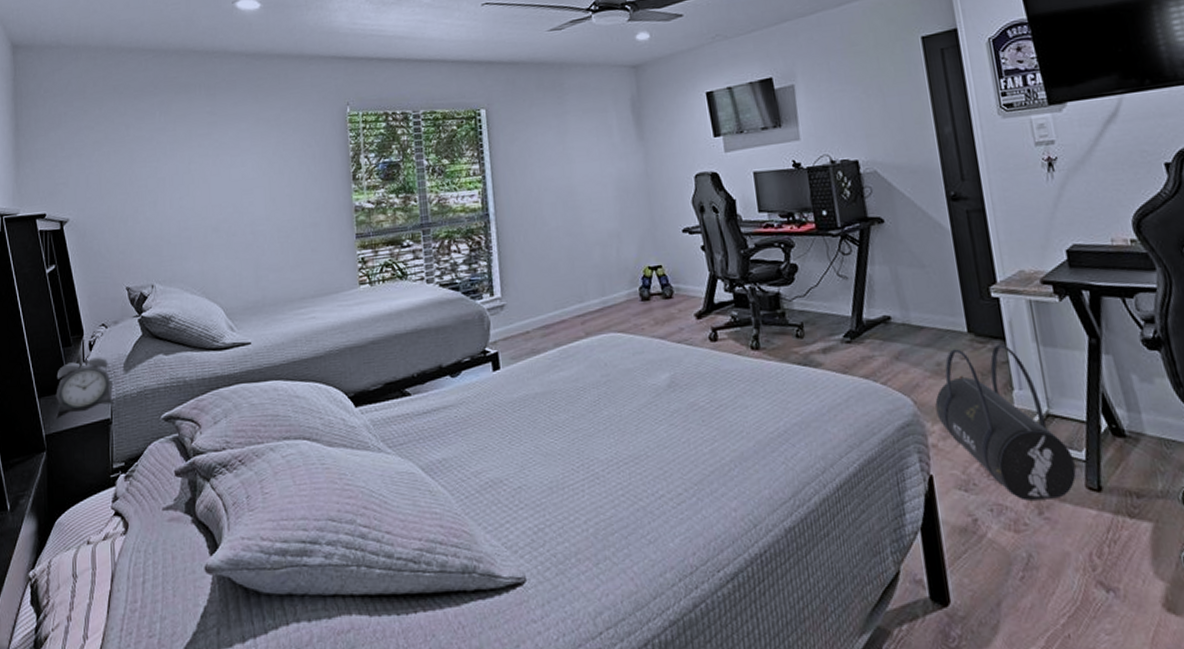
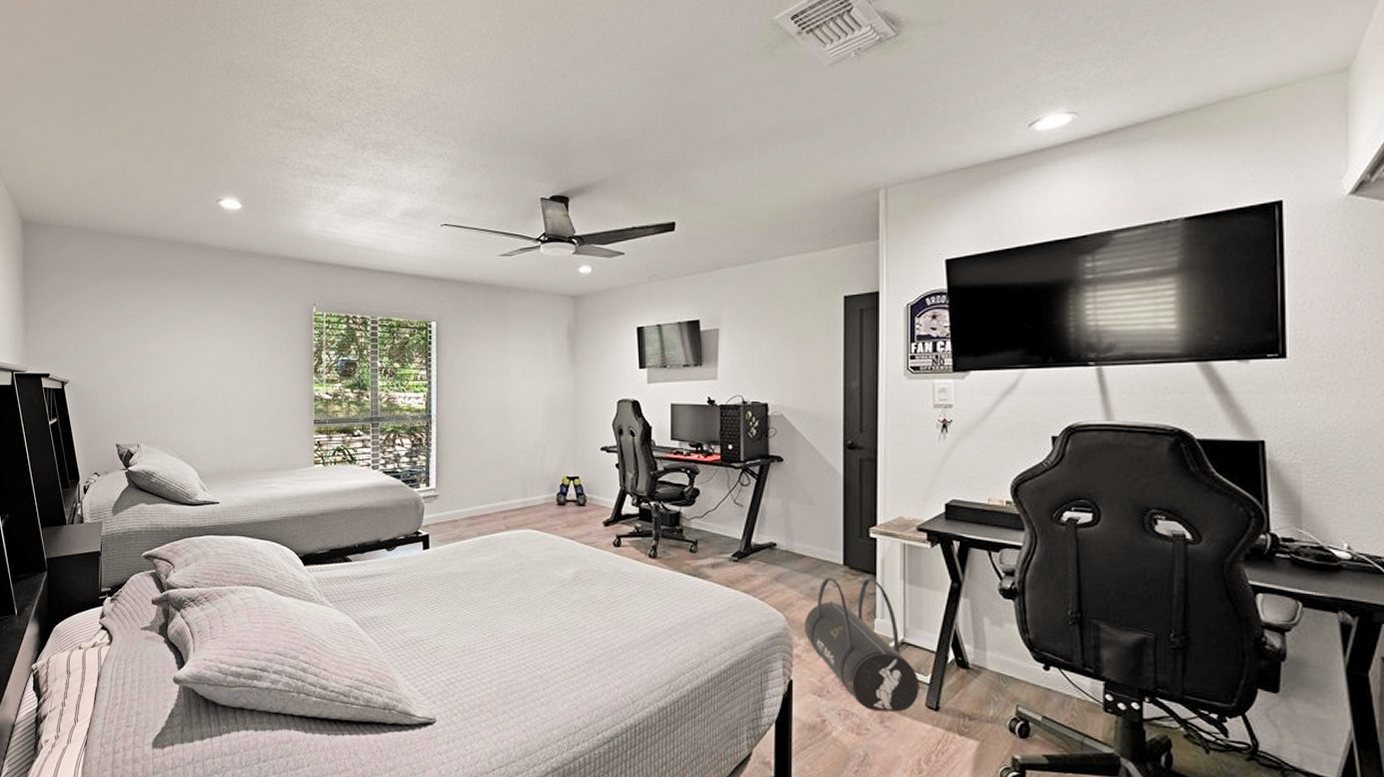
alarm clock: present [55,357,113,419] -> none [55,500,103,546]

